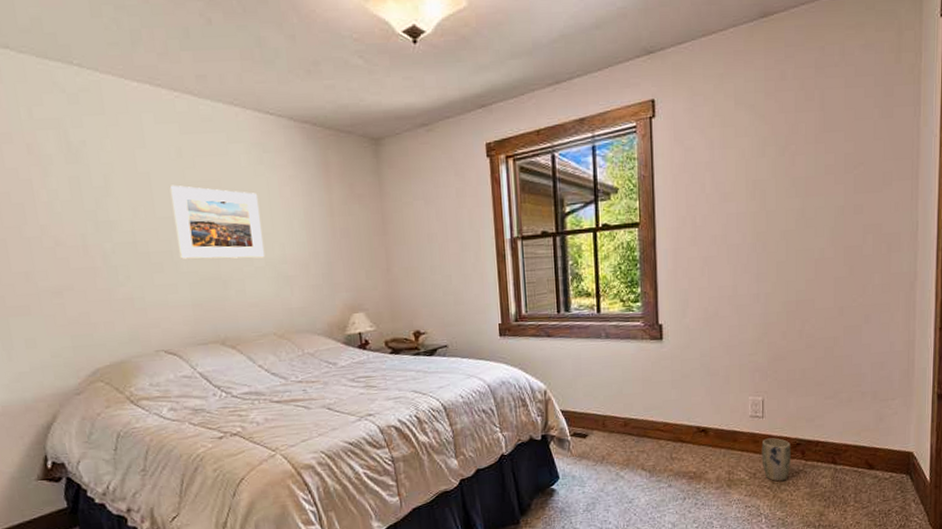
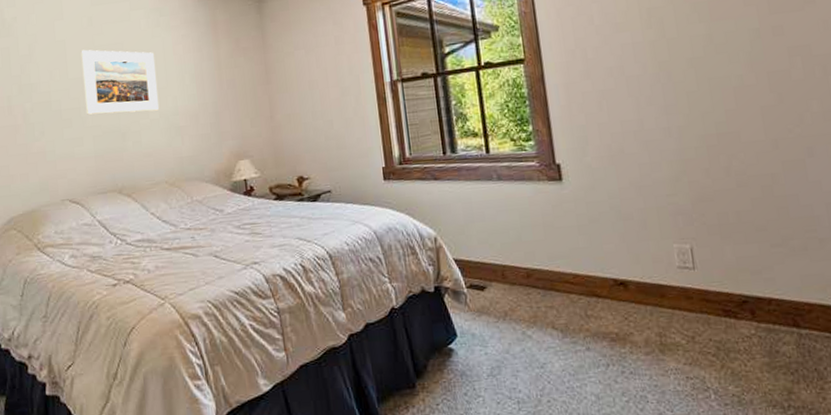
plant pot: present [761,438,791,482] -> none [697,293,739,348]

